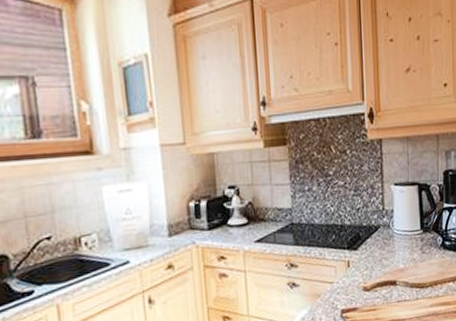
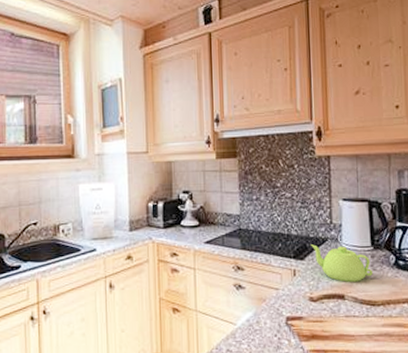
teapot: none [363,232,422,268] -> present [310,244,373,282]

